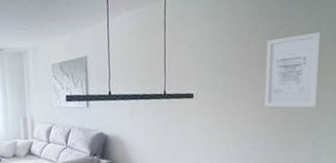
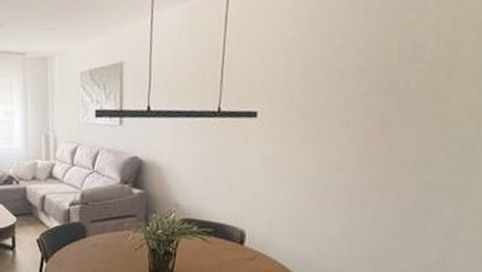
wall art: present [264,31,321,108] -> none [356,27,457,136]

